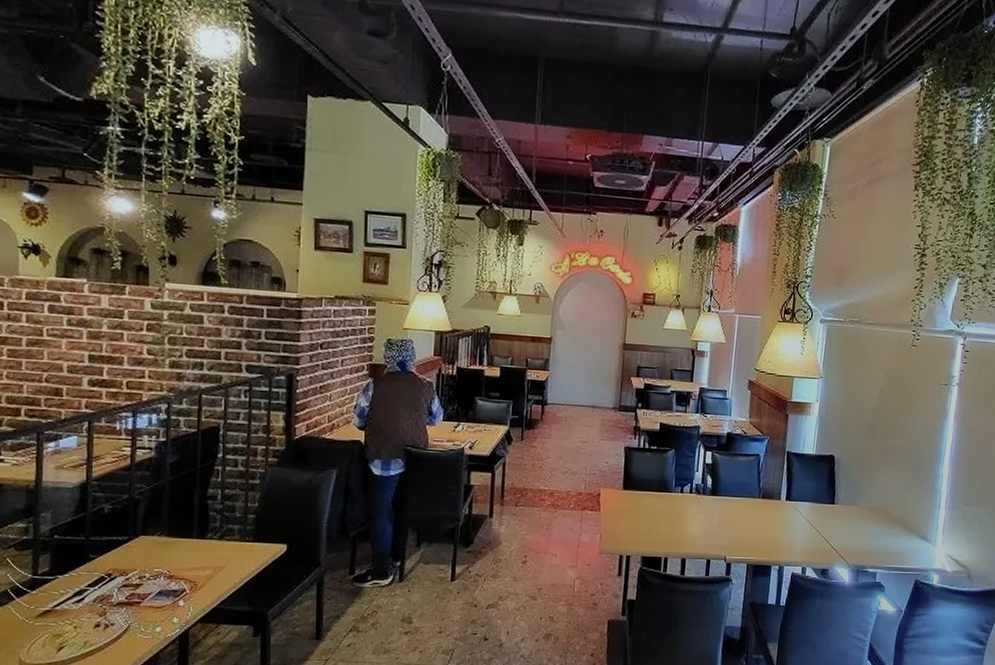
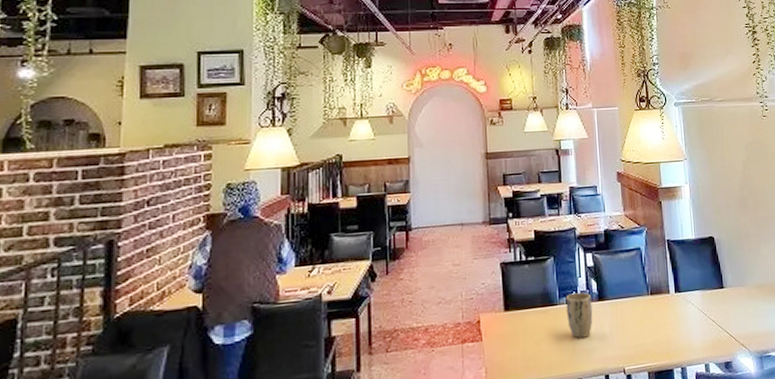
plant pot: none [679,484,706,525] -> present [566,292,593,339]

